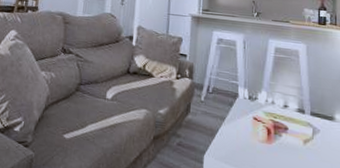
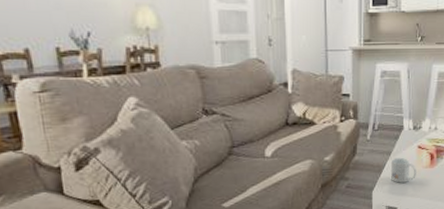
mug: none [224,124,252,154] -> present [390,157,416,183]

